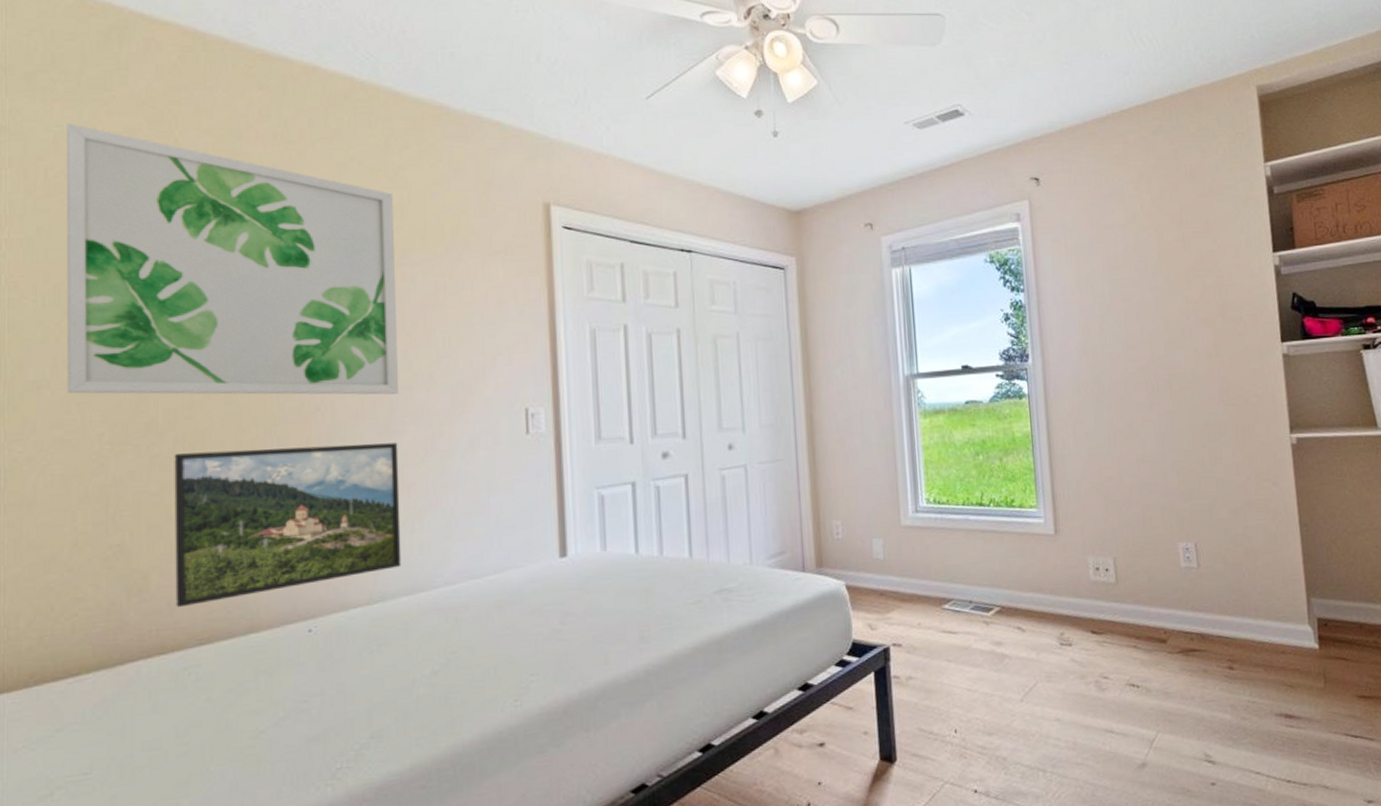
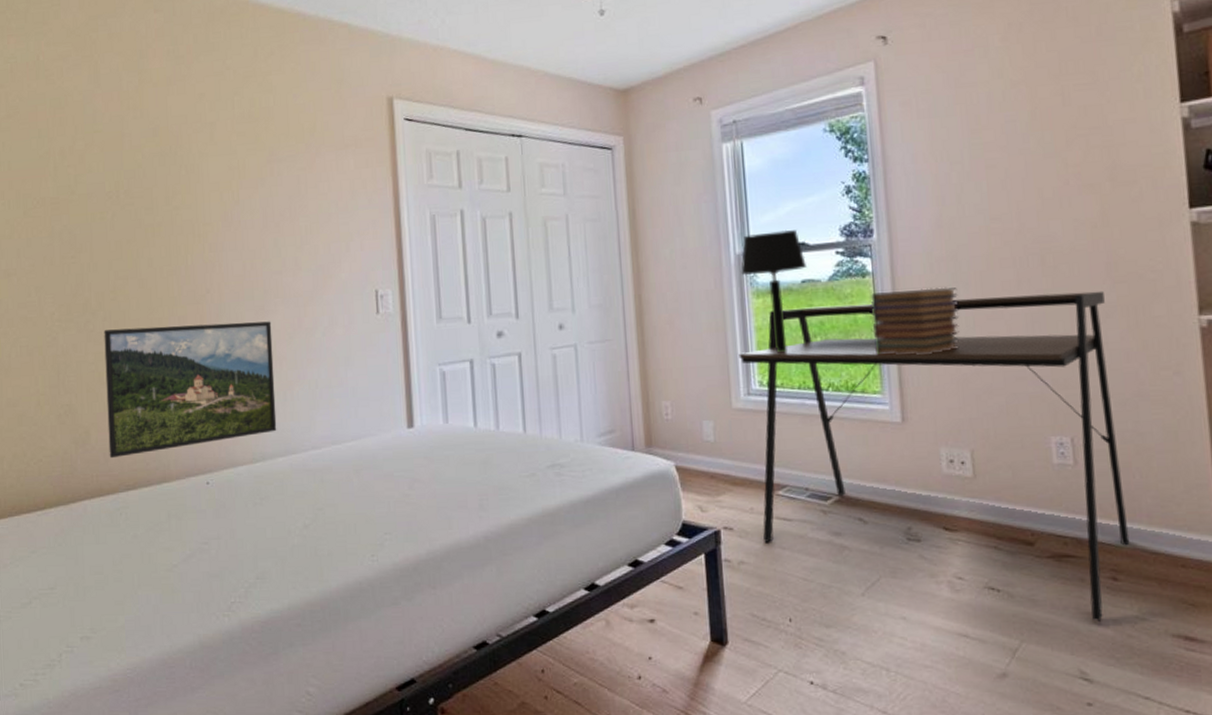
wall art: present [67,123,398,395] -> none [19,55,270,280]
desk: none [907,412,1242,708] -> present [739,291,1130,621]
table lamp: none [909,353,971,470] -> present [741,229,808,352]
book stack: none [1026,408,1103,471] -> present [870,287,960,355]

